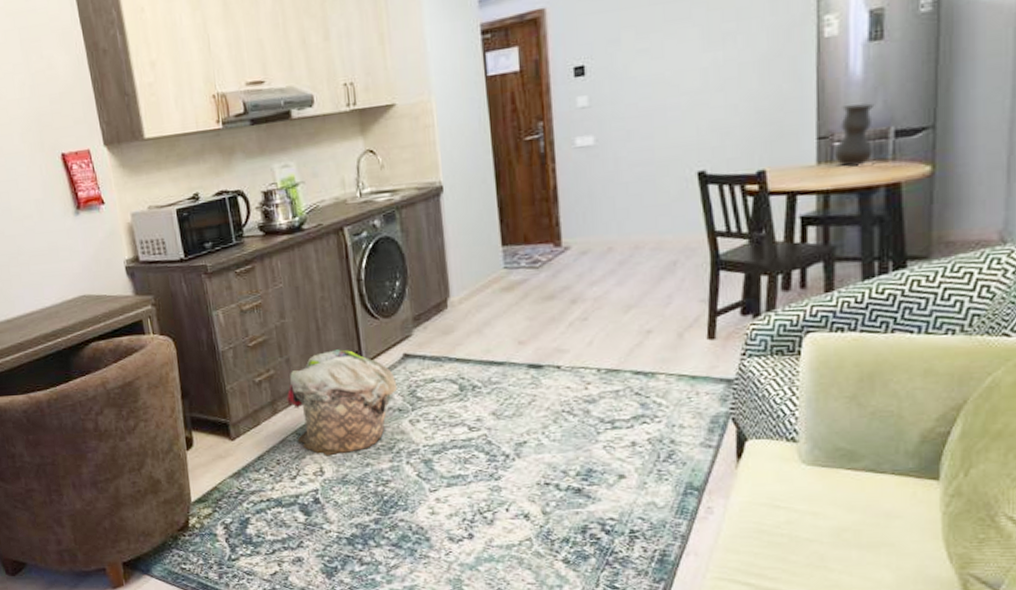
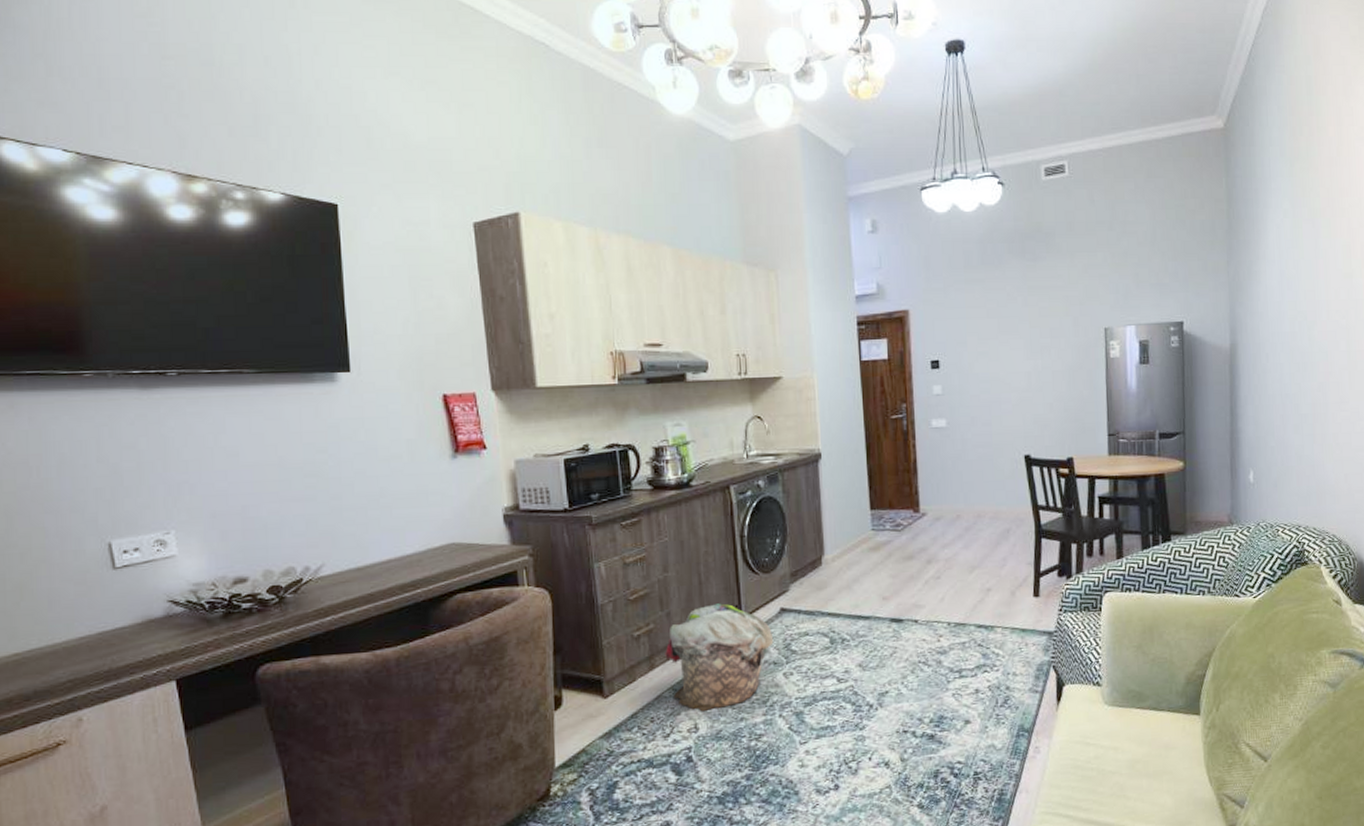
vase: present [833,103,875,167] -> none [1119,411,1146,459]

